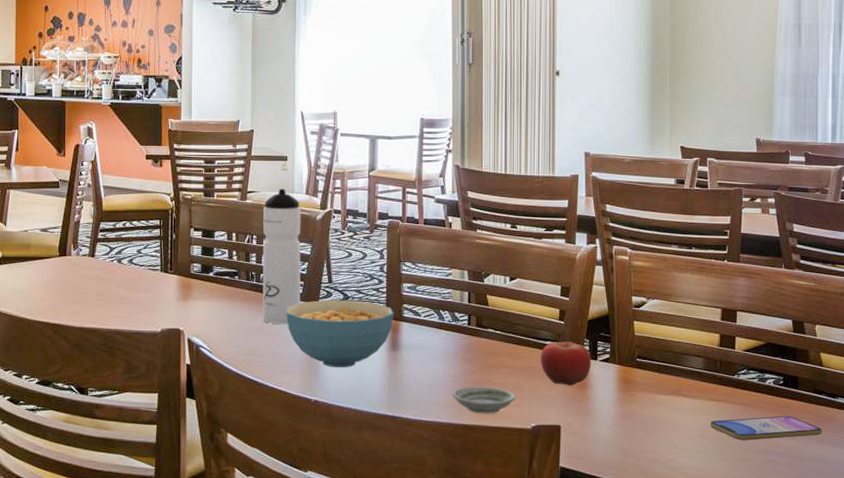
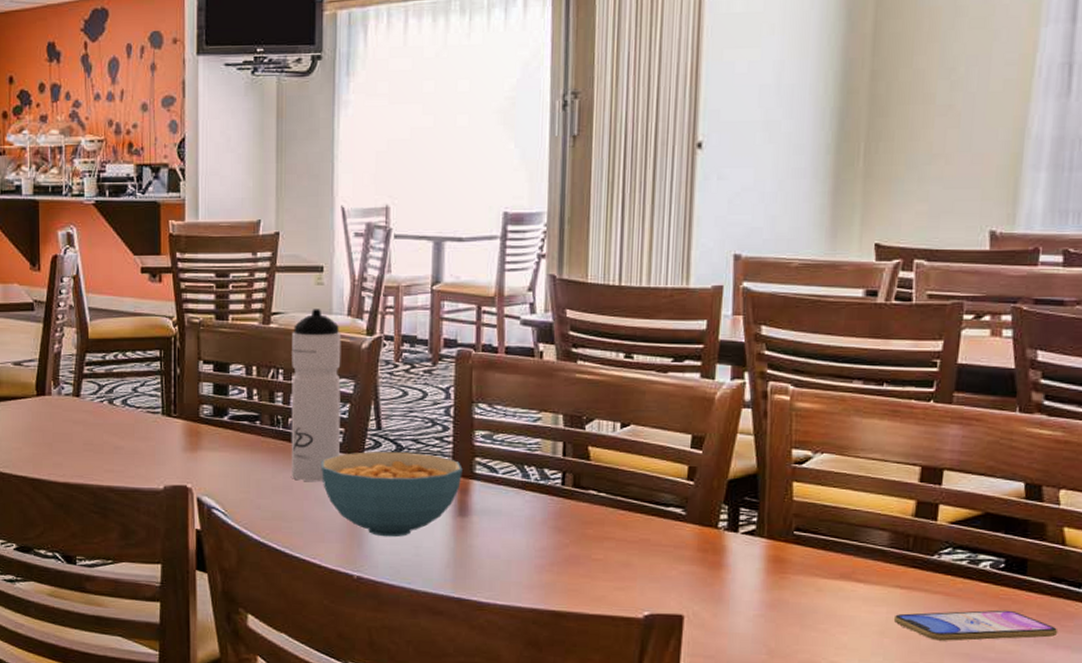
saucer: present [452,386,515,414] -> none [538,563,623,599]
fruit: present [541,335,592,386] -> none [659,500,731,565]

